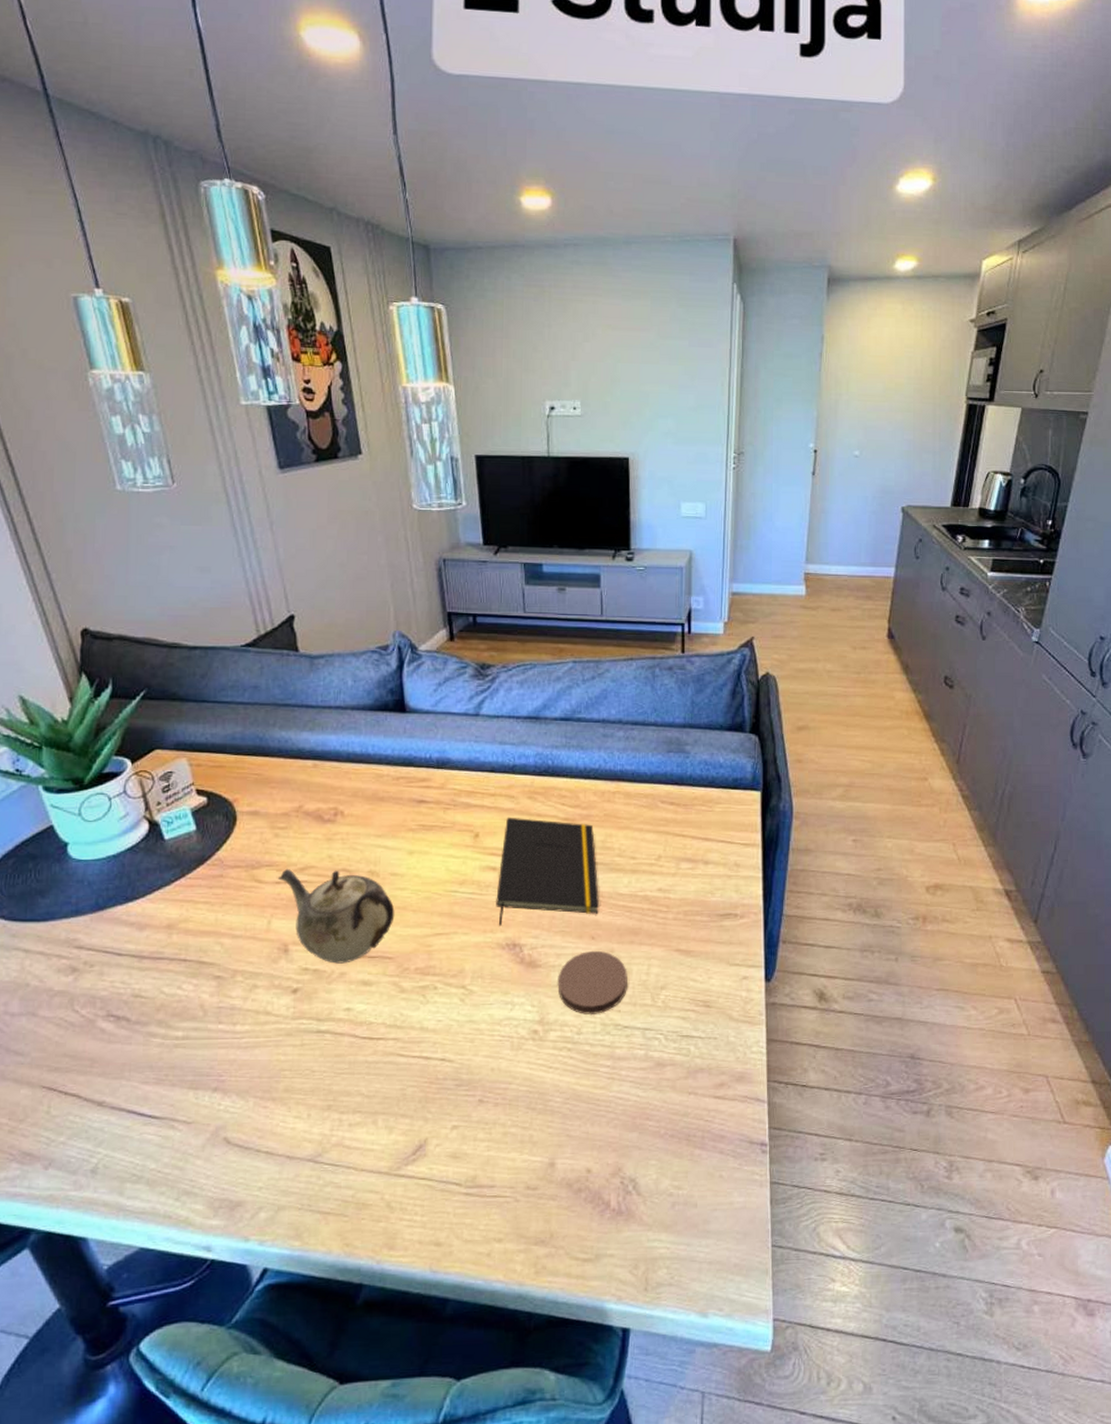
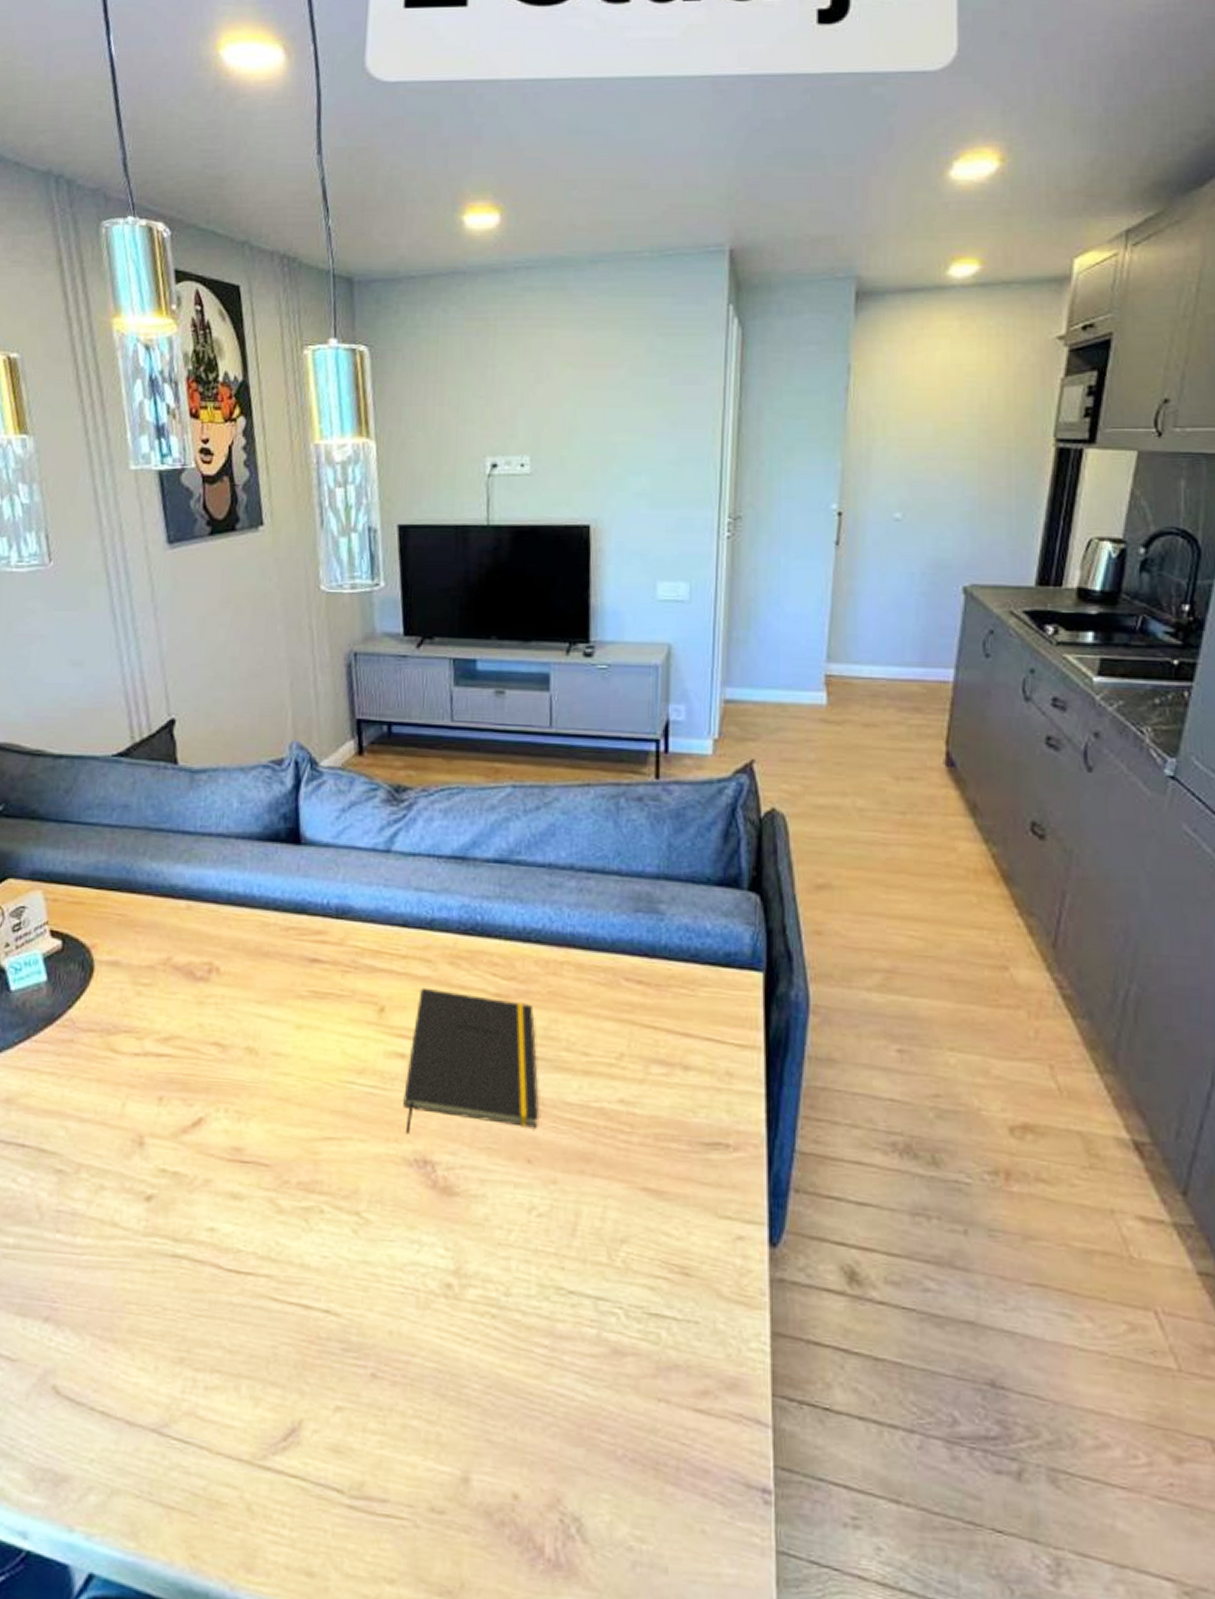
teapot: present [277,868,395,964] -> none [136,1036,276,1168]
coaster: present [557,950,628,1015] -> none [480,1178,575,1270]

